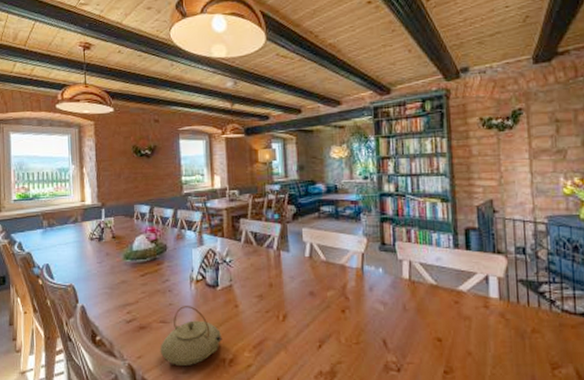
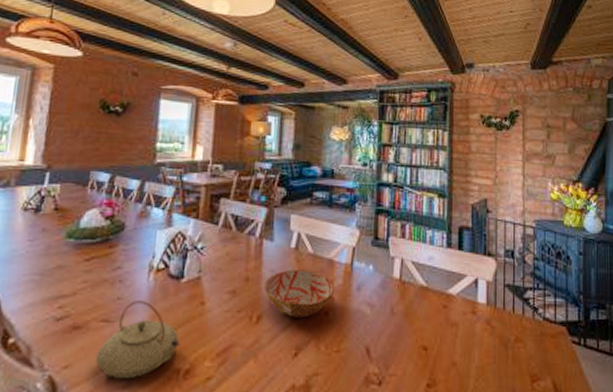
bowl: none [286,275,349,316] -> present [264,269,335,318]

